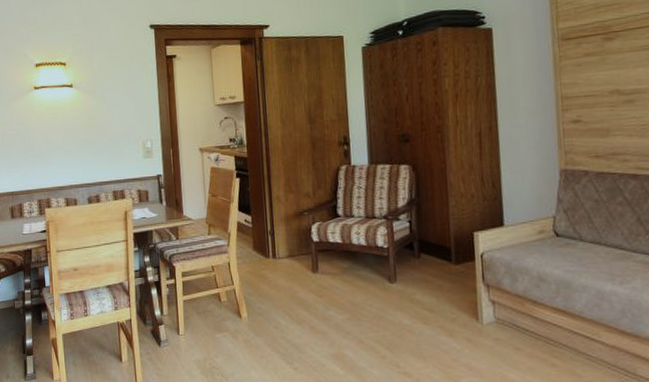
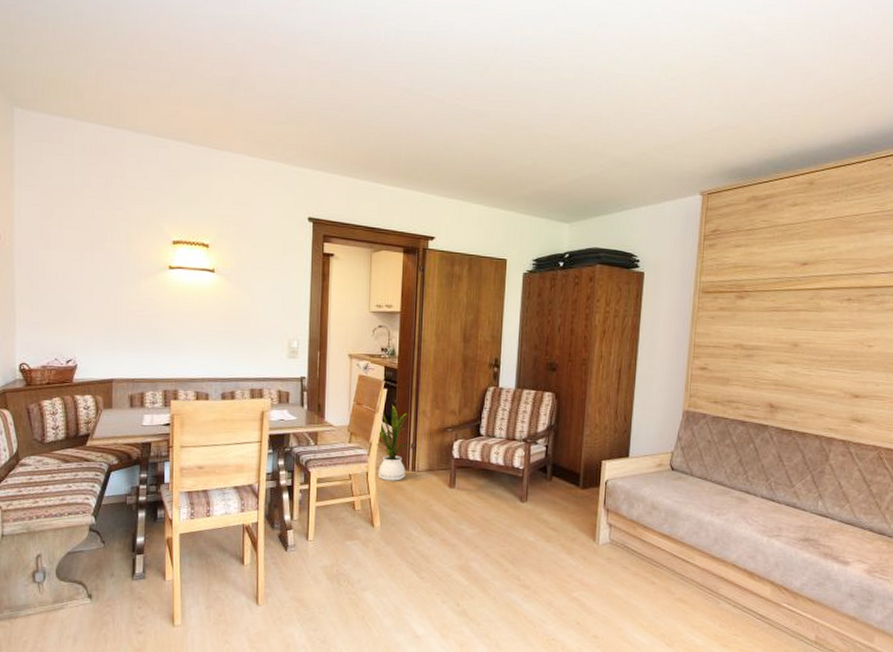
house plant: none [235,193,269,270] -> present [377,405,411,481]

